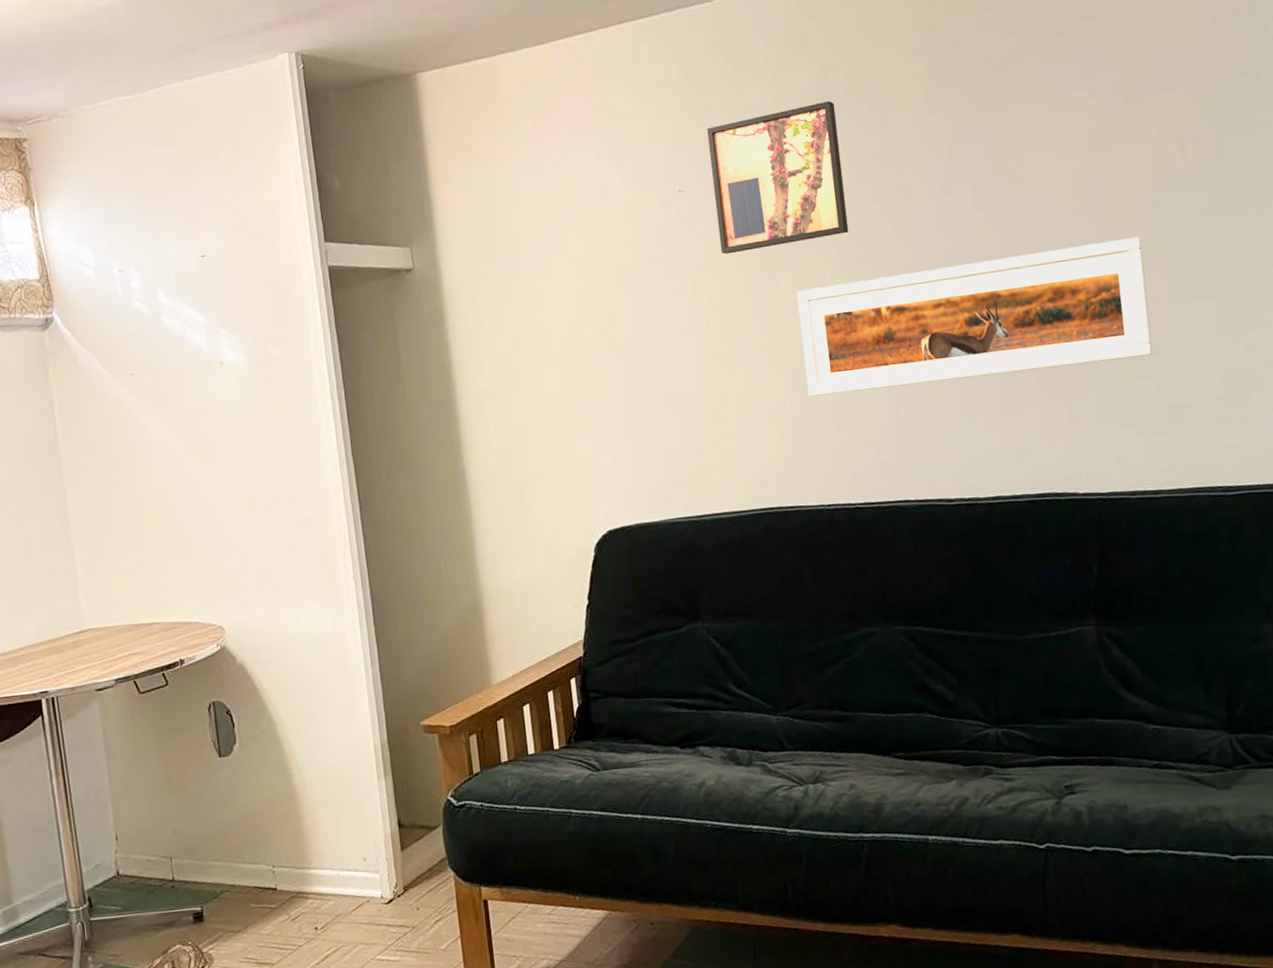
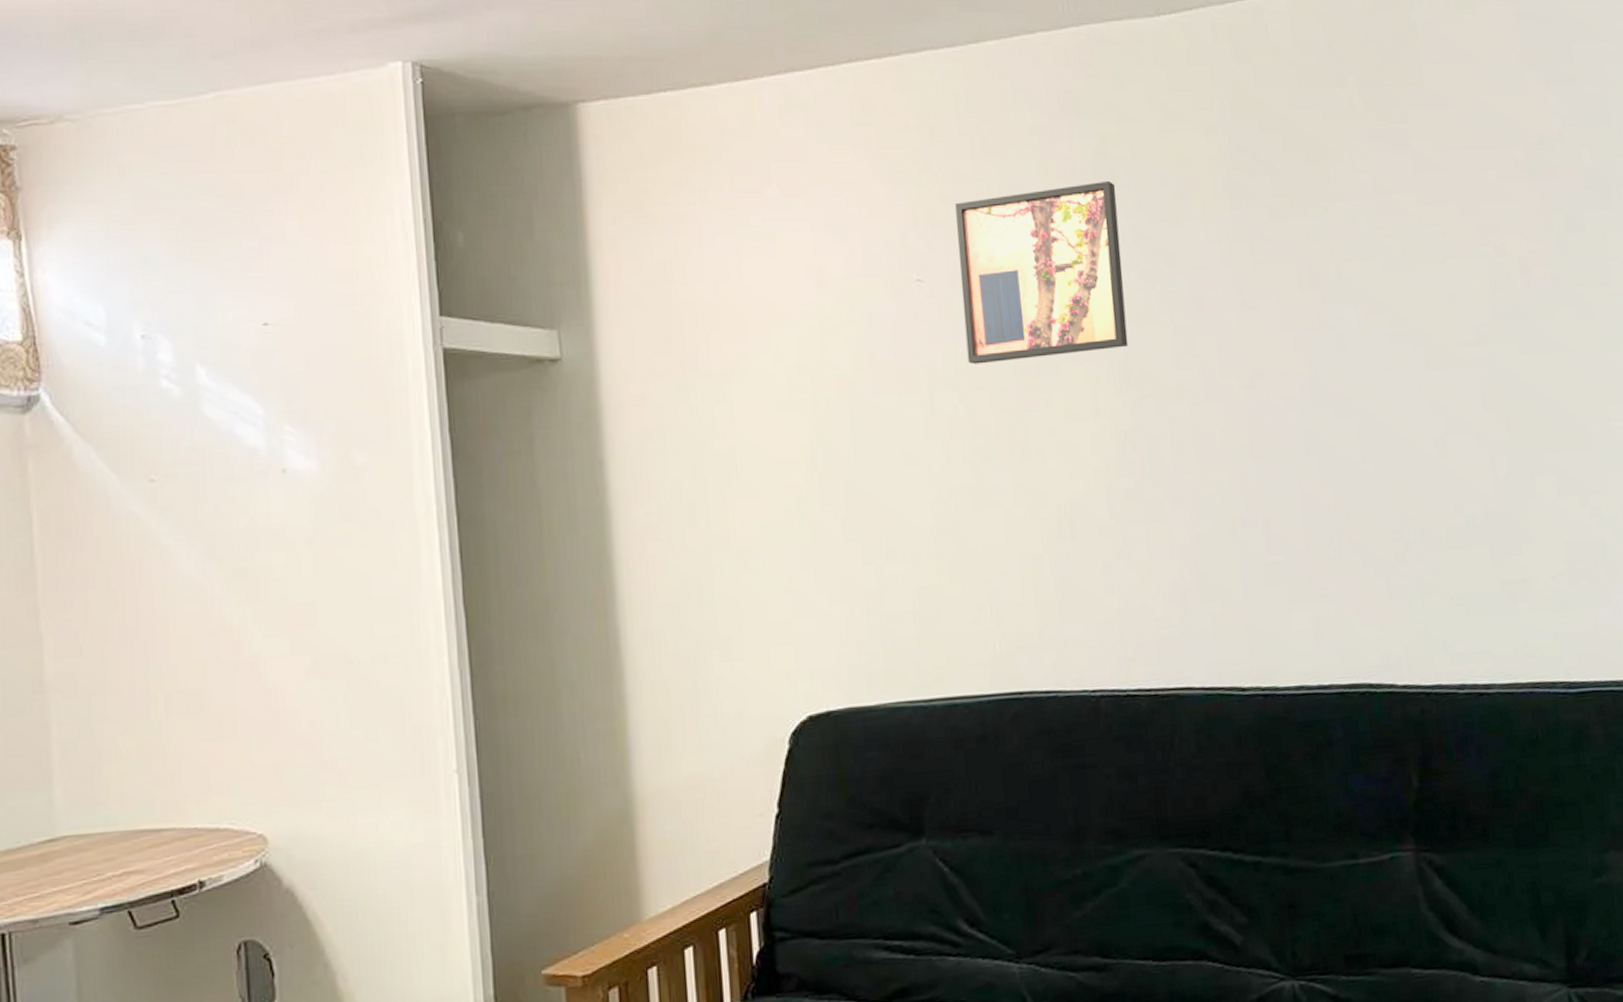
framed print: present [796,237,1153,397] -> none [1061,373,1487,552]

